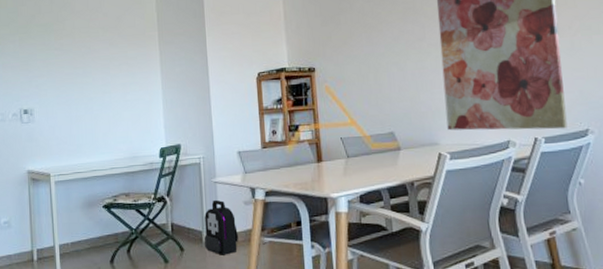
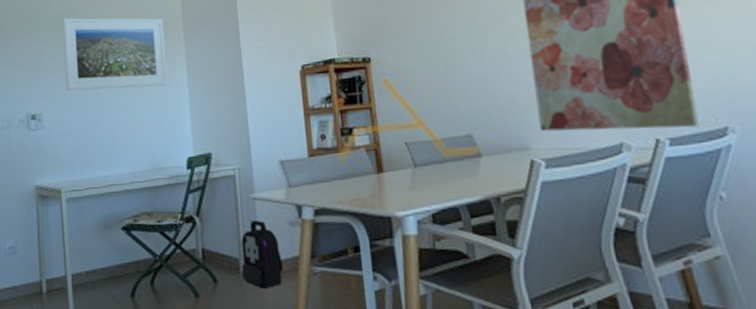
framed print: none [53,26,145,90] -> present [63,17,168,91]

